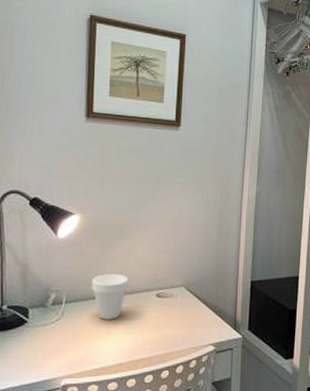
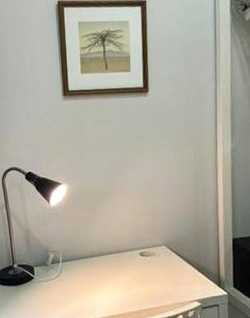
cup: present [92,274,129,320] -> none [82,236,114,276]

